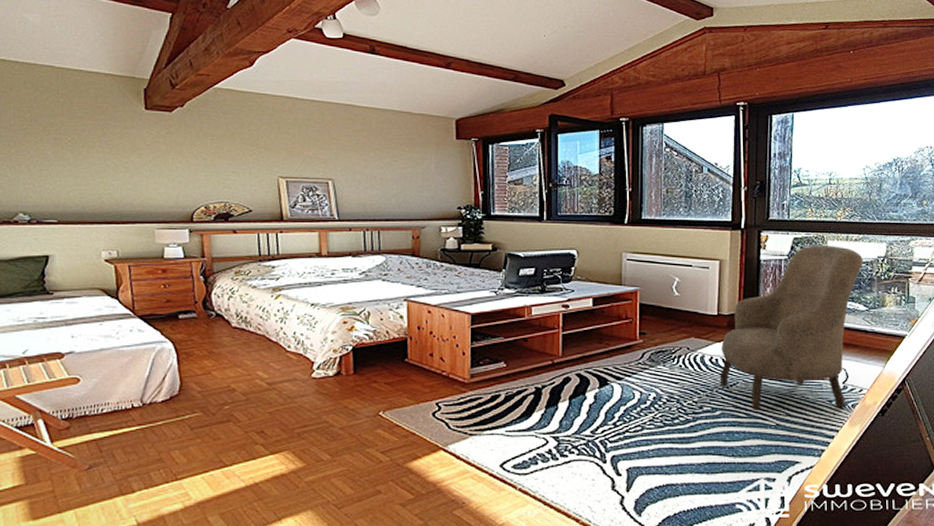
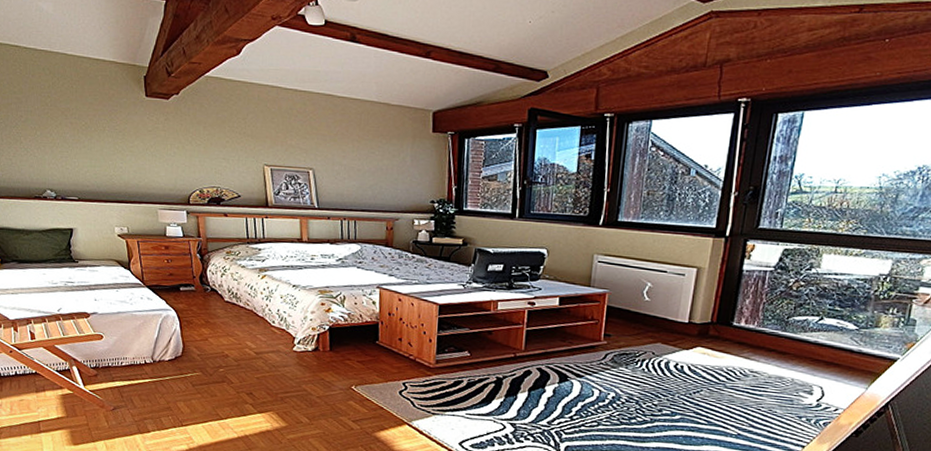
armchair: present [719,245,863,410] -> none [682,258,862,424]

